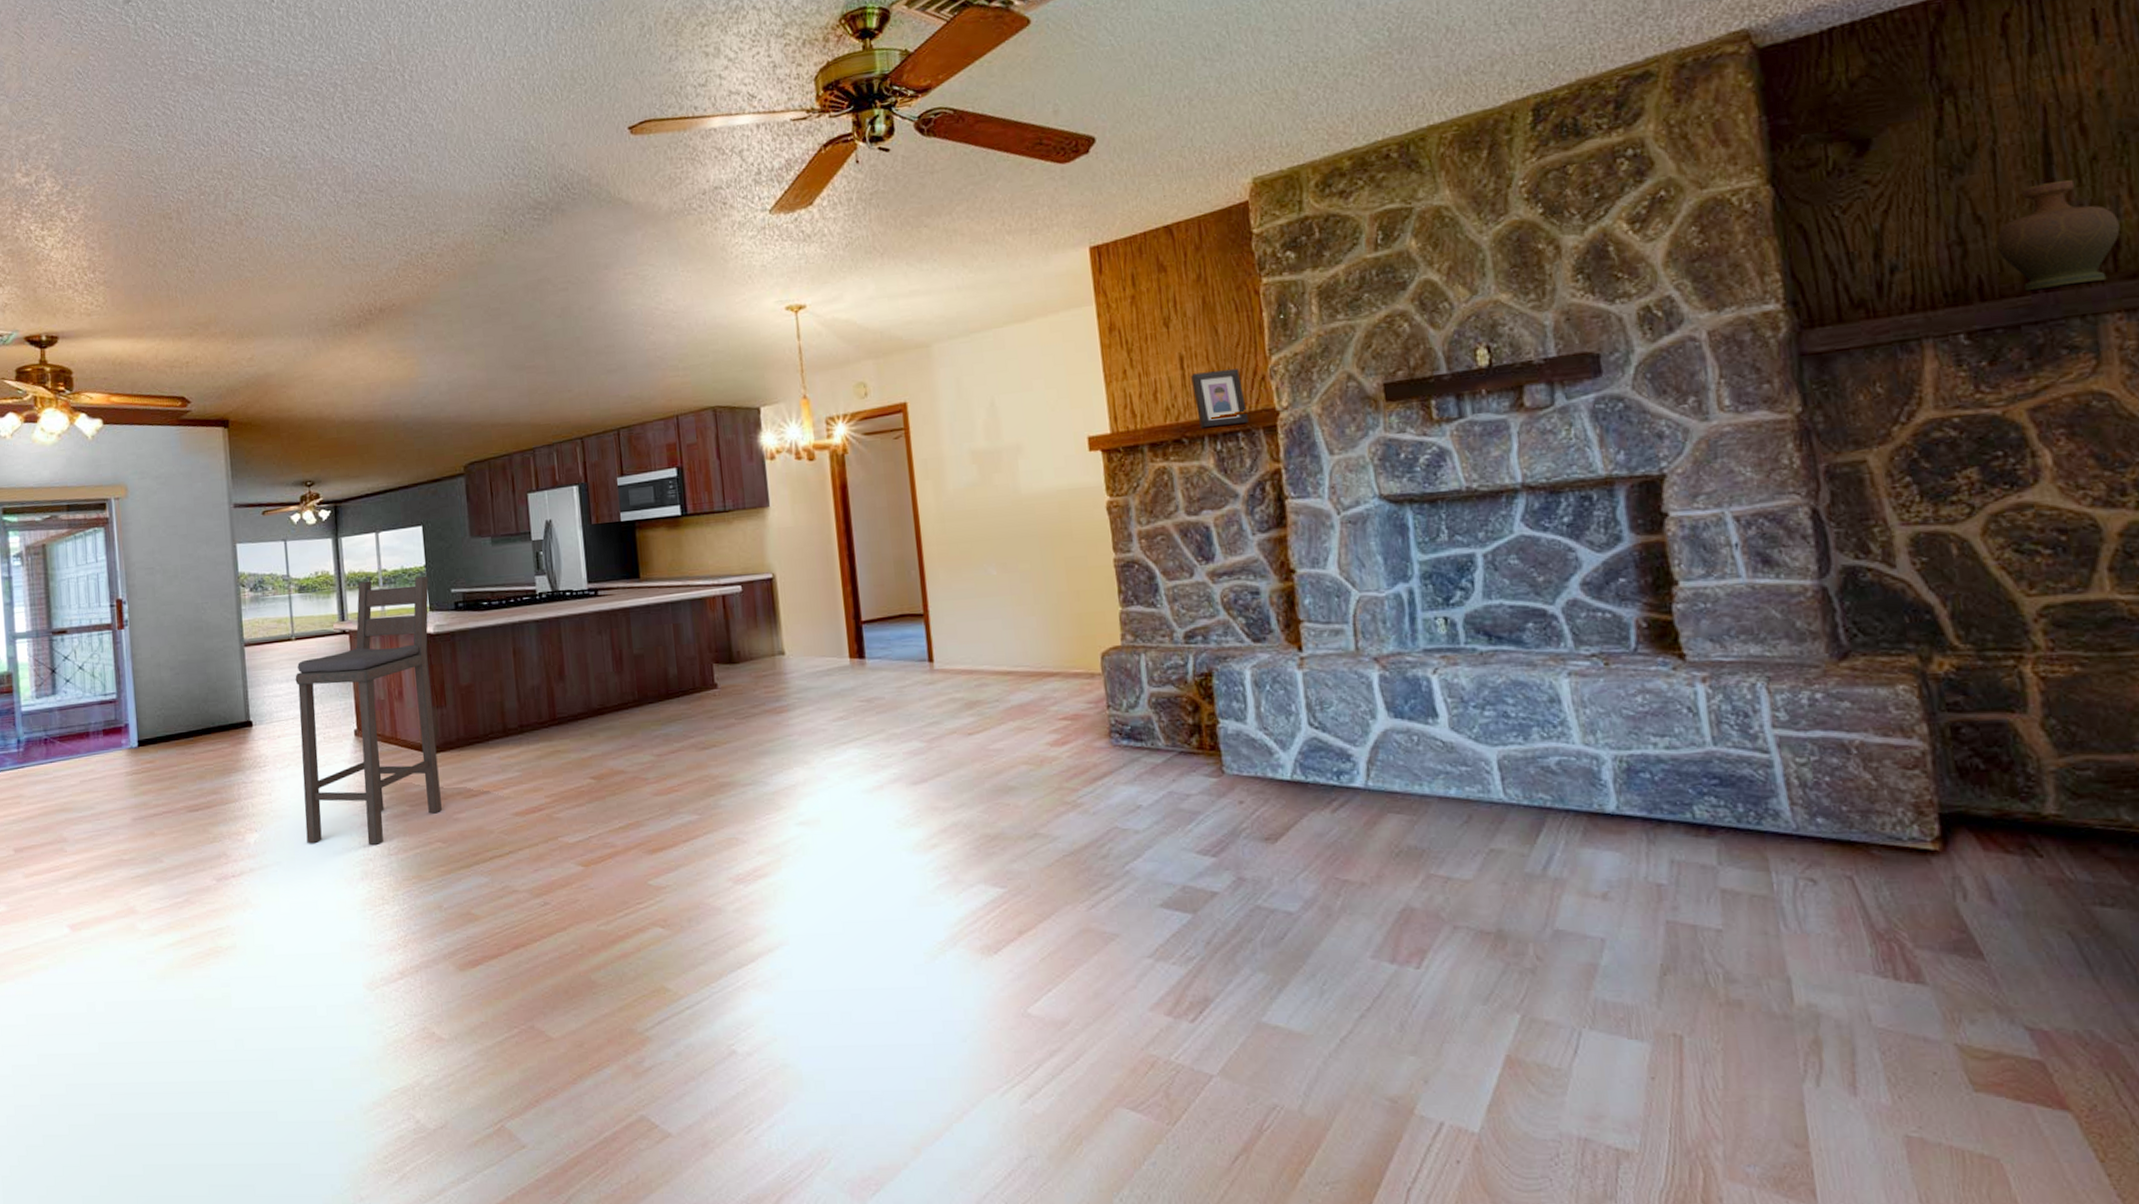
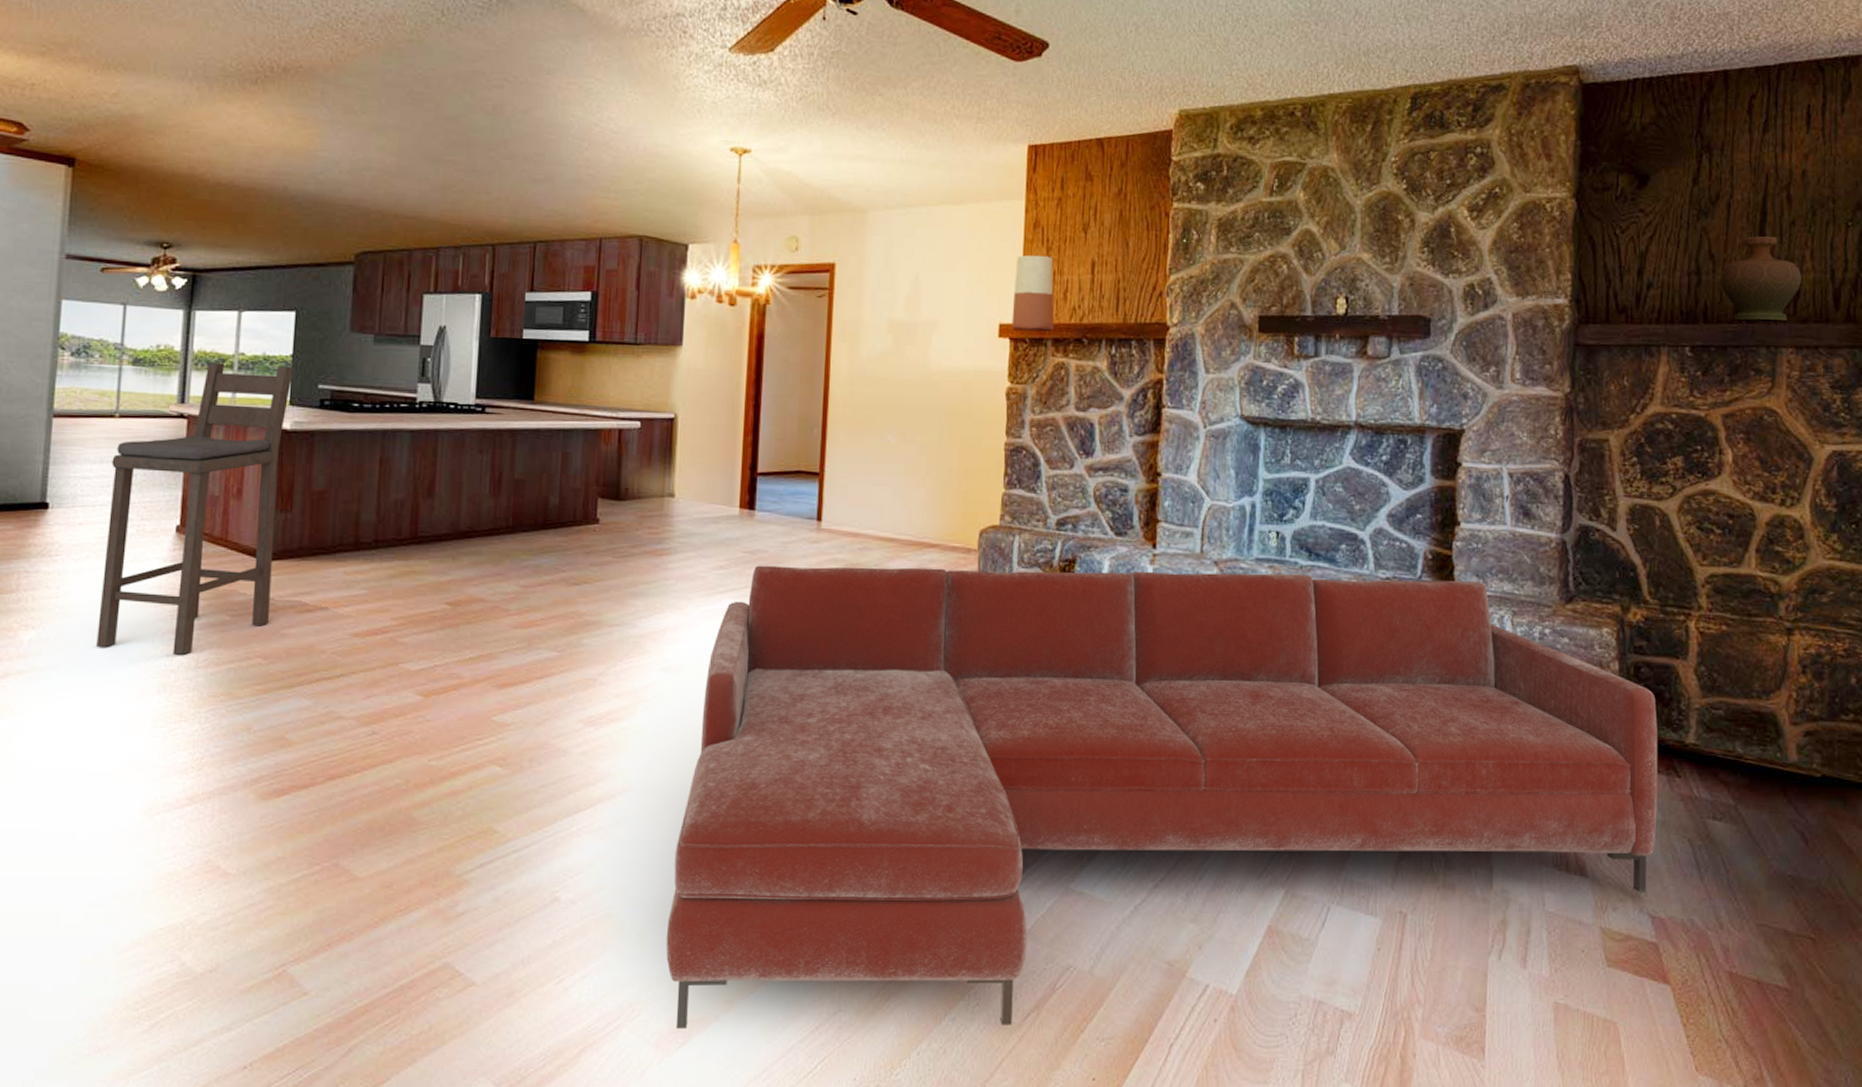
sofa: none [839,647,2020,1176] -> present [665,565,1658,1029]
vase: none [1095,358,1148,441] -> present [1011,255,1054,332]
picture frame: present [1191,369,1250,430] -> none [1099,280,1143,334]

